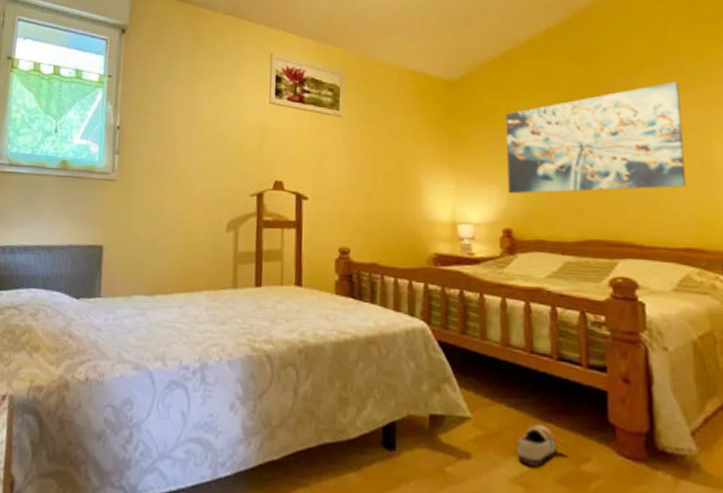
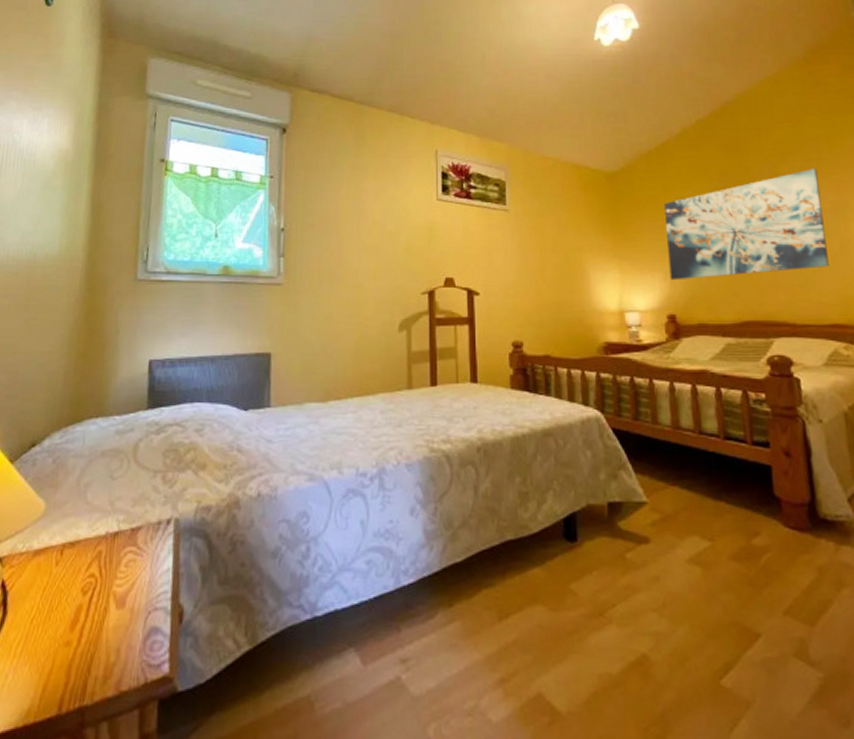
shoe: present [517,424,566,467] -> none [692,503,737,545]

